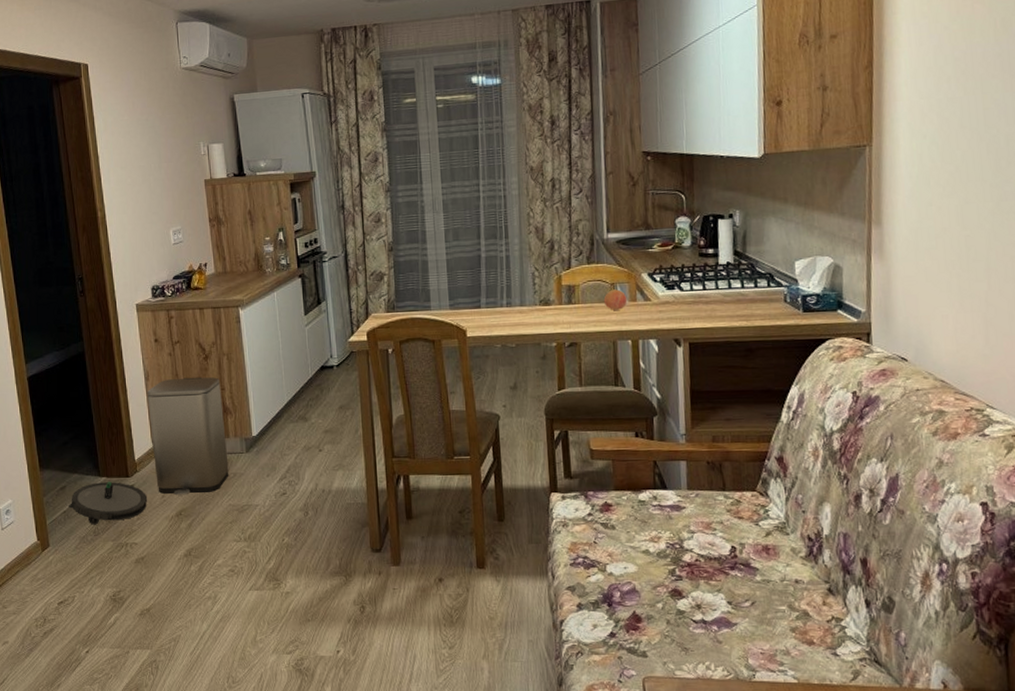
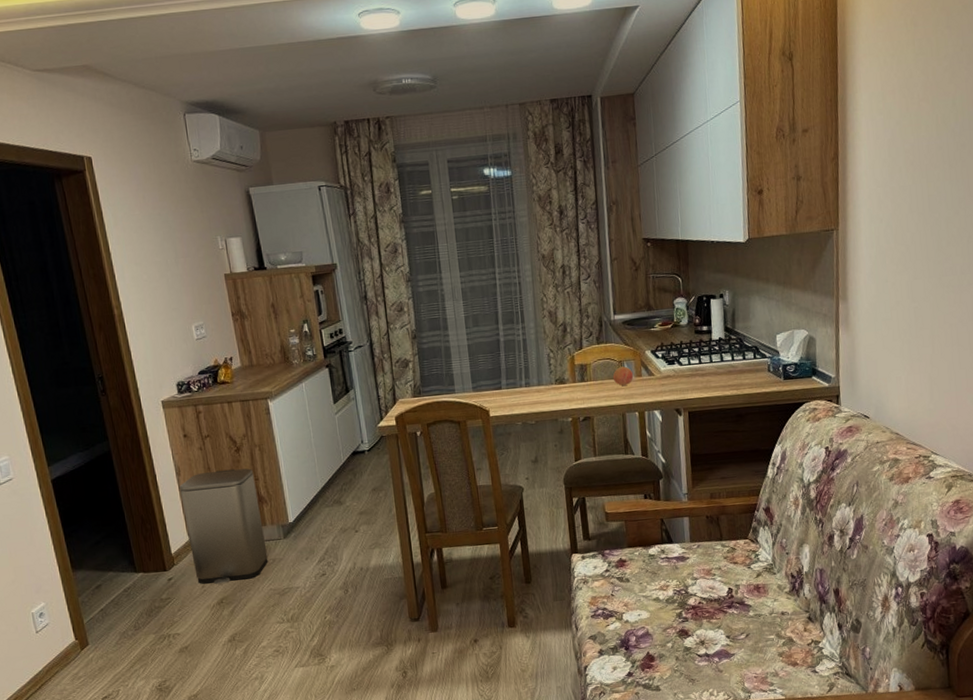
robot vacuum: present [69,481,148,525] -> none [106,576,188,620]

